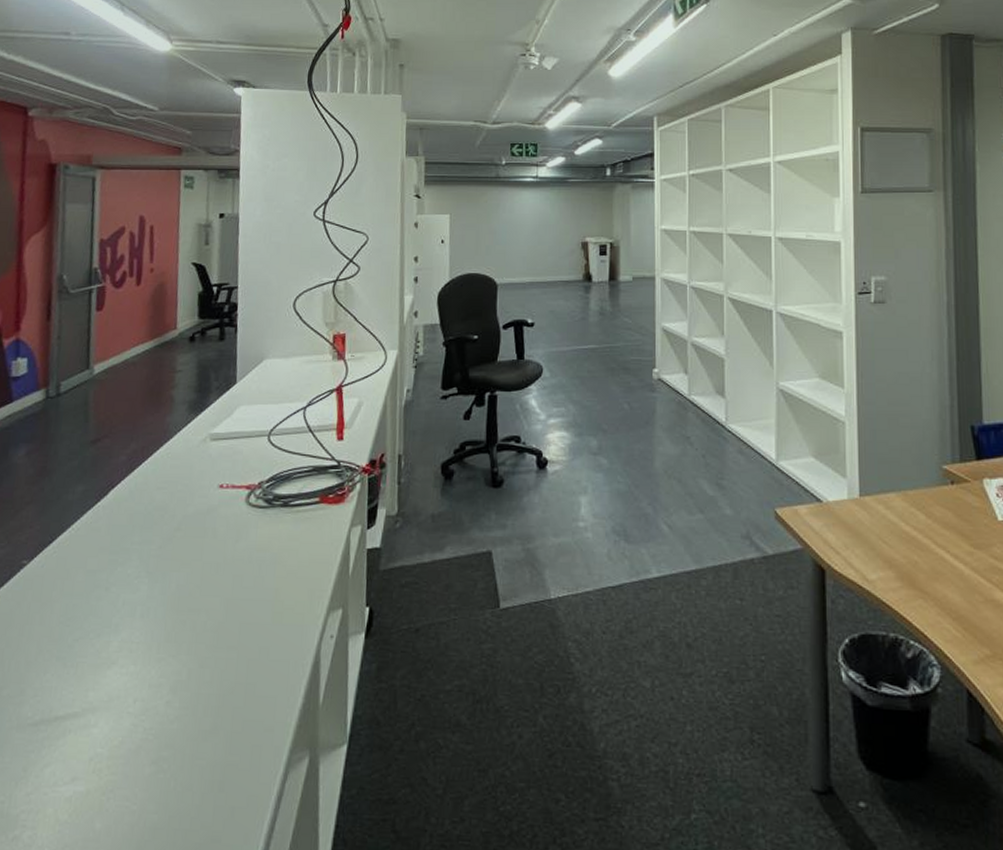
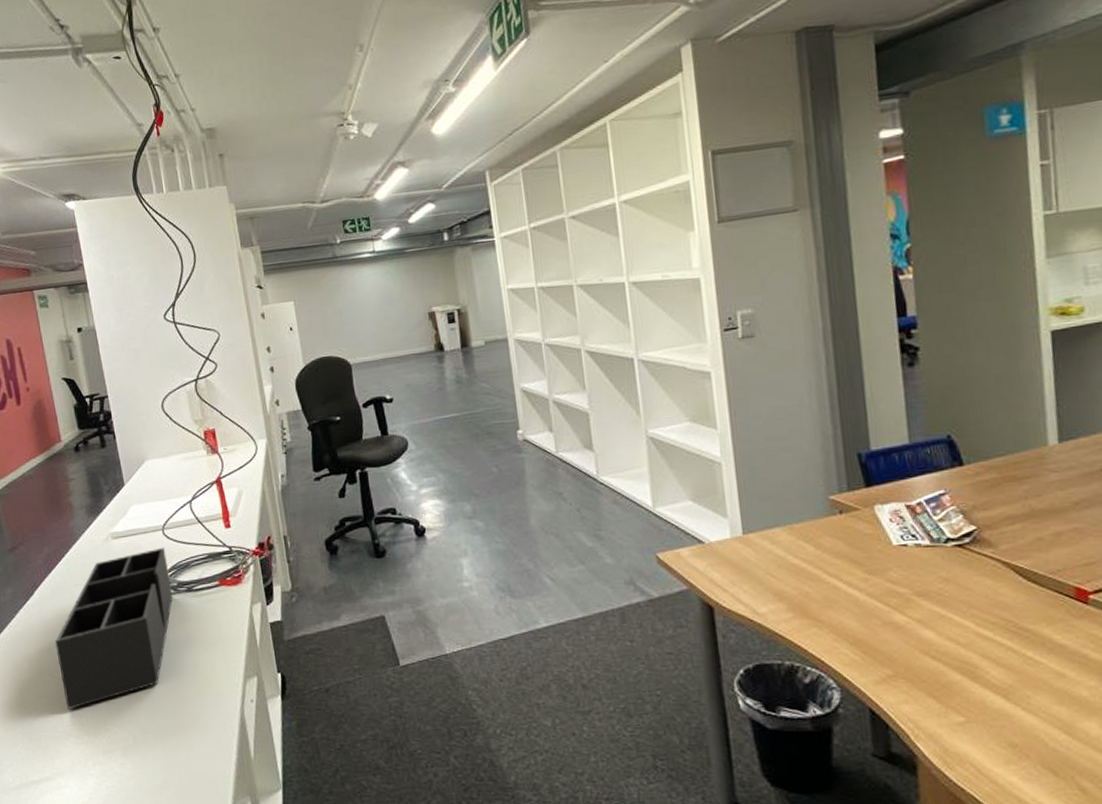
desk organizer: none [117,455,268,632] -> present [55,547,173,709]

